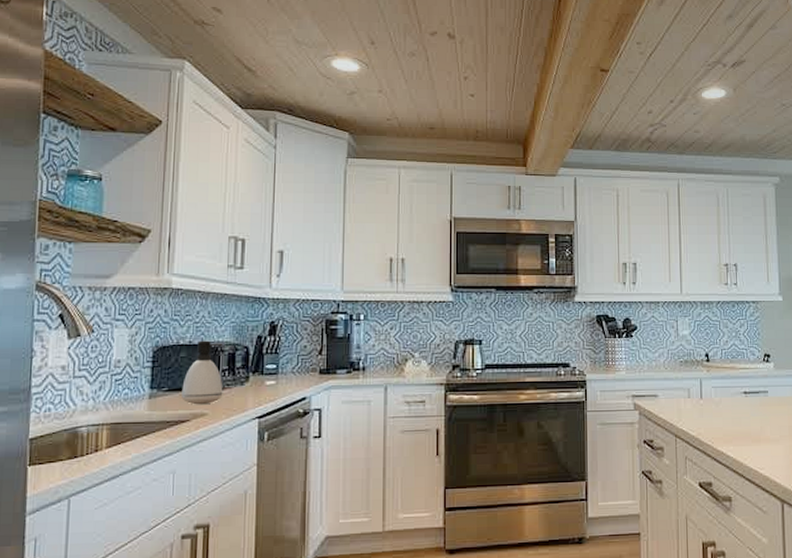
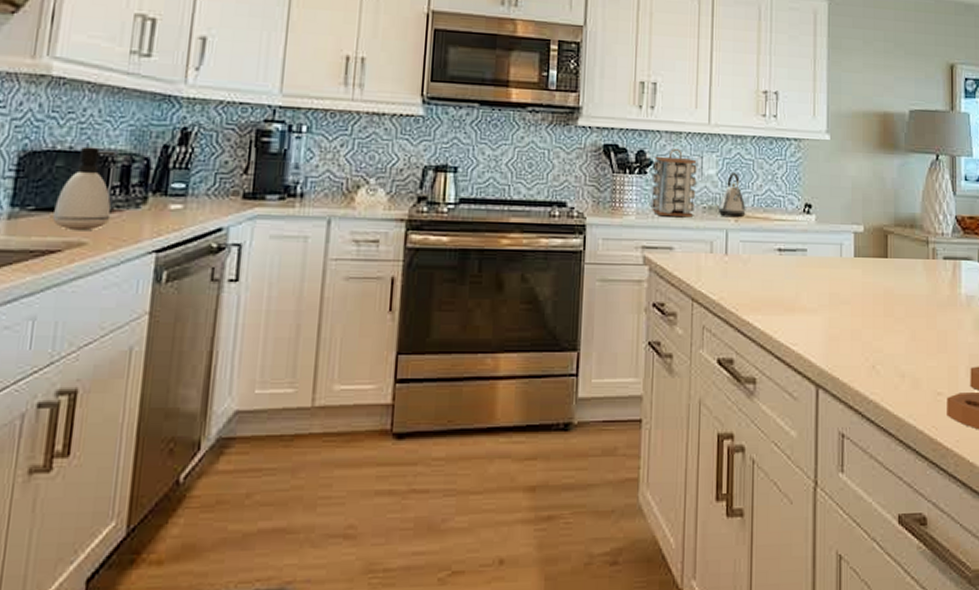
spice rack: none [636,315,674,371] -> present [650,148,697,218]
kettle: none [692,331,716,369] -> present [718,171,746,218]

